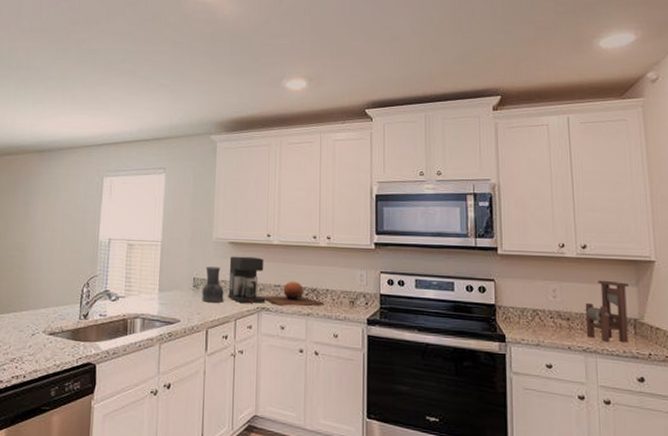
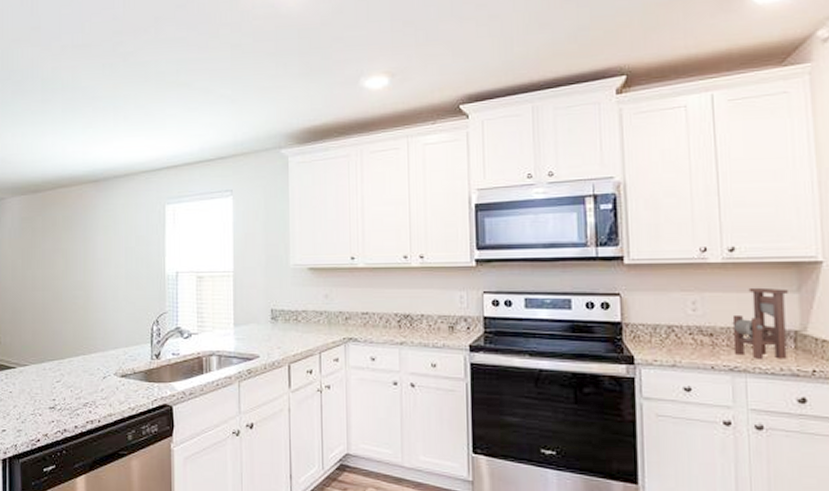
vase: present [202,266,224,303] -> none [281,296,306,335]
coffee maker: present [228,256,266,304] -> none [310,283,353,335]
chopping board: present [259,281,324,306] -> none [346,307,419,335]

